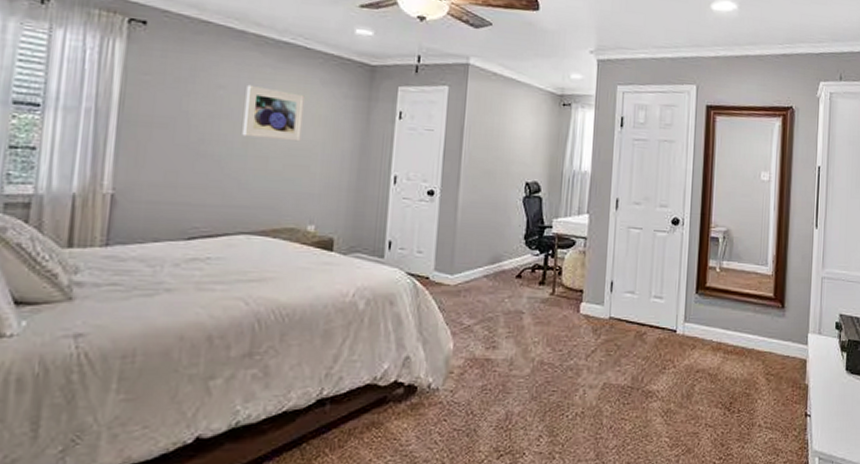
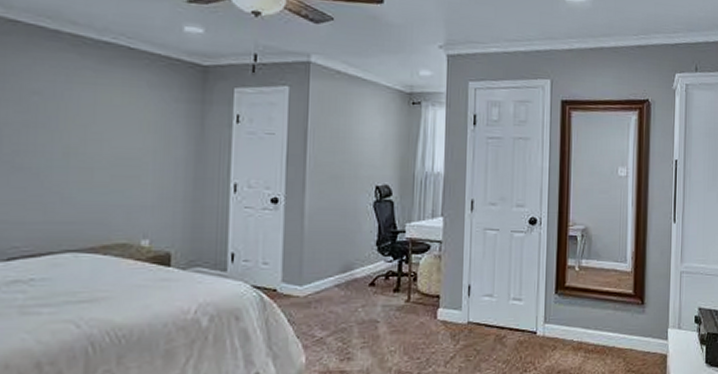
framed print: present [242,84,305,142] -> none [62,89,130,151]

